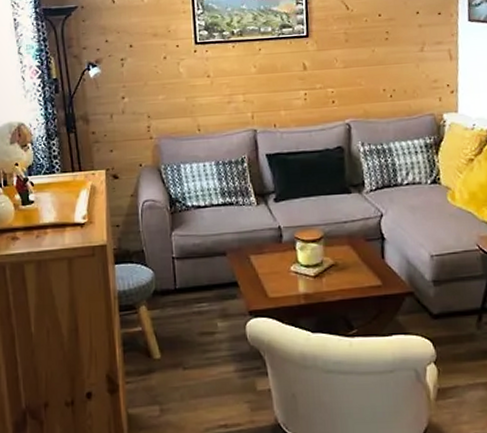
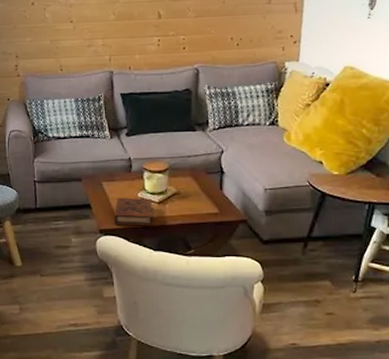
book: none [264,272,308,305] -> present [113,197,153,226]

